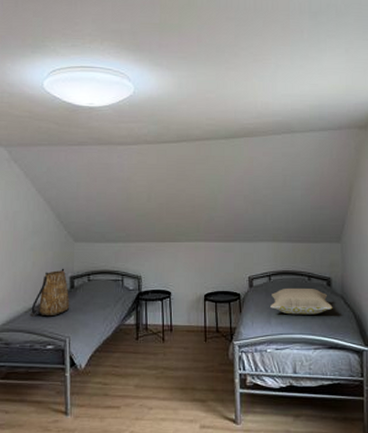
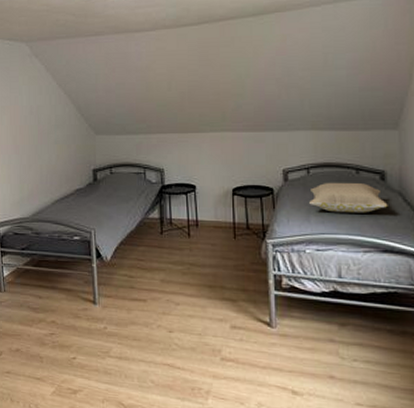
tote bag: present [31,268,70,317] -> none [57,161,94,209]

